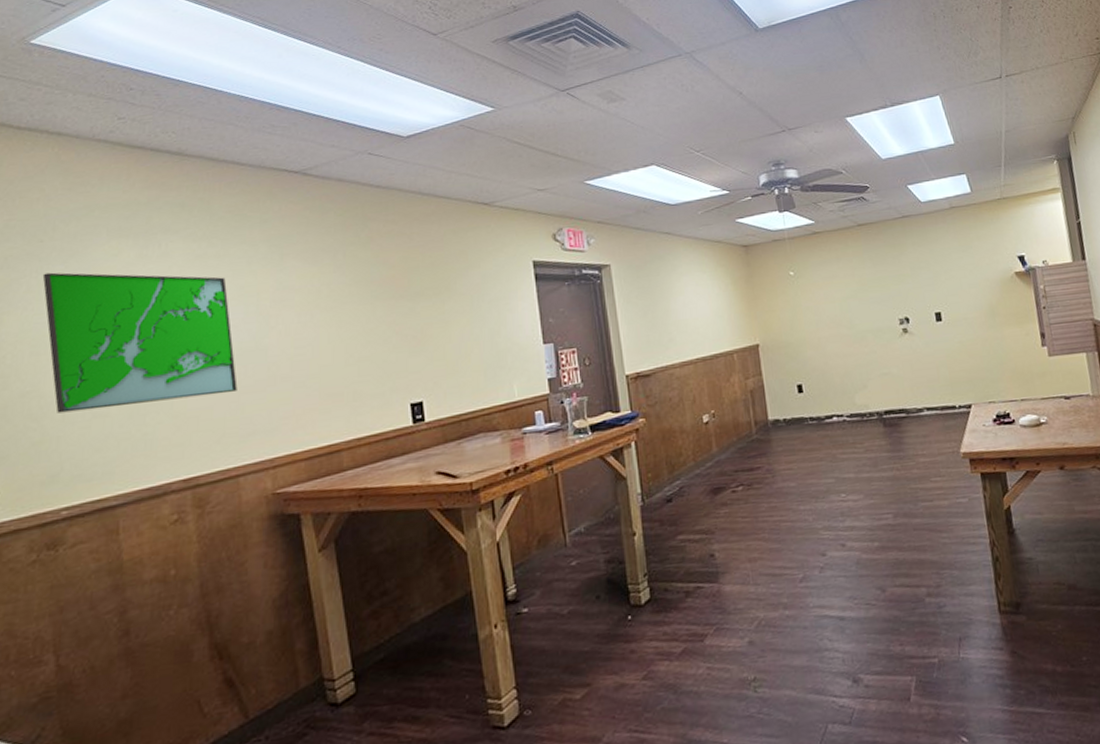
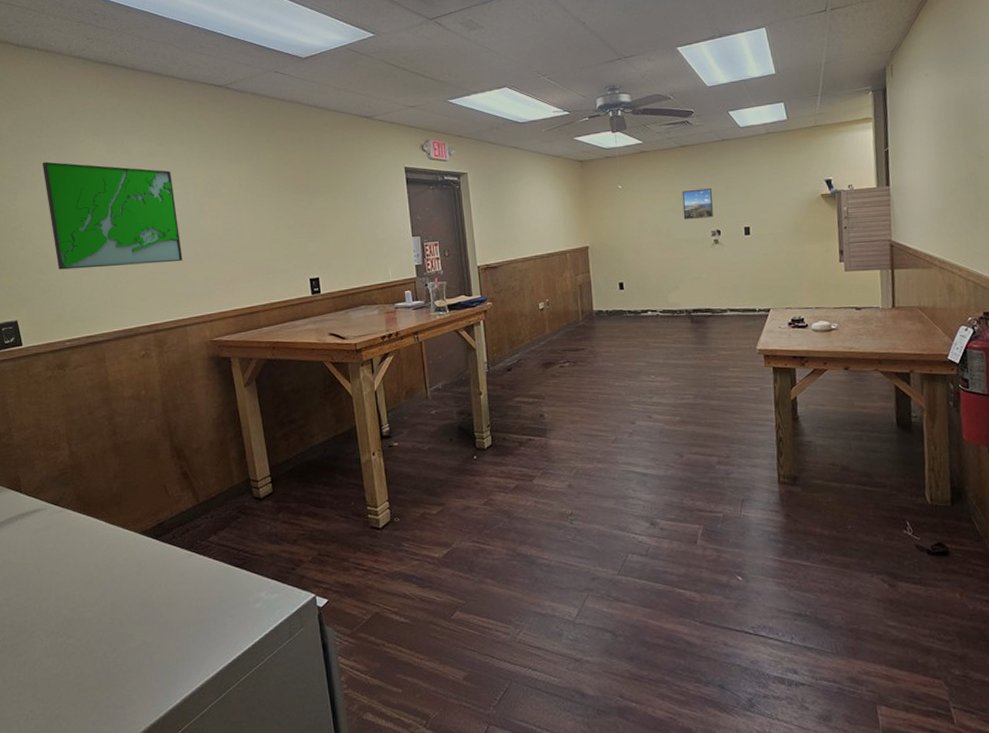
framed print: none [862,270,900,308] -> present [682,188,713,220]

